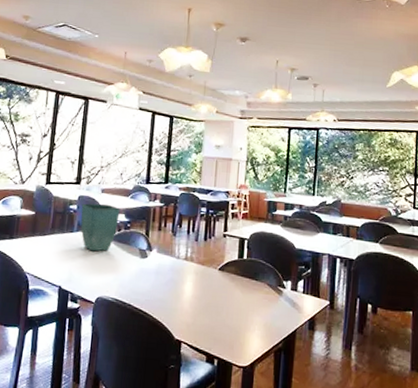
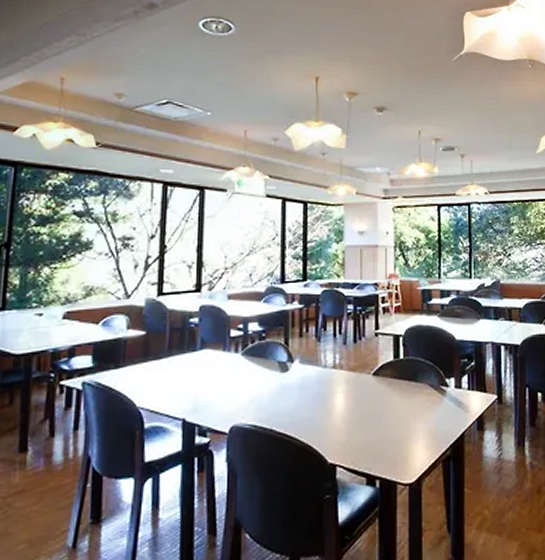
flower pot: present [80,203,120,252] -> none [204,312,252,371]

